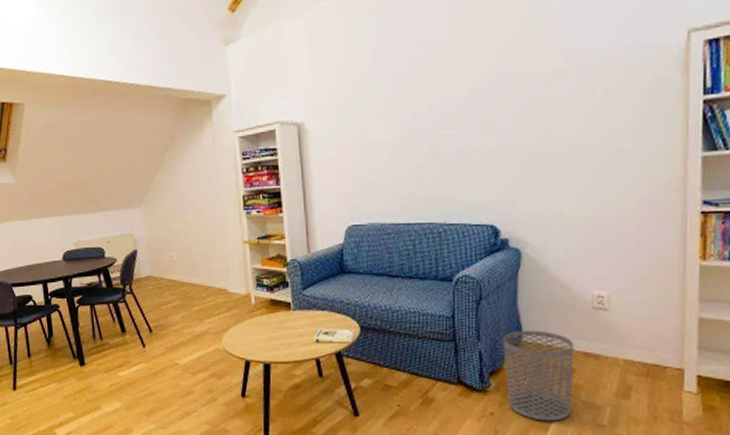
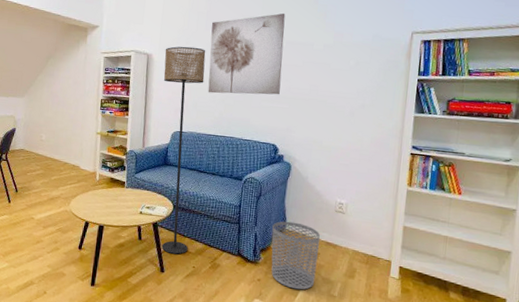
floor lamp: none [321,103,388,391] -> present [161,46,206,255]
wall art: none [383,33,493,166] -> present [208,13,286,95]

